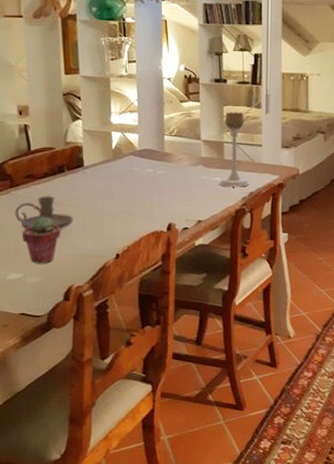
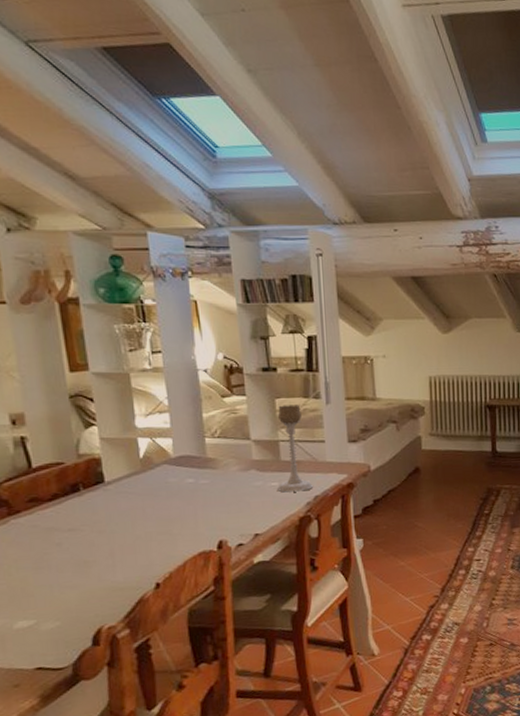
candle holder: present [15,196,73,229] -> none [17,522,97,565]
potted succulent: present [21,216,60,264] -> none [28,547,81,606]

